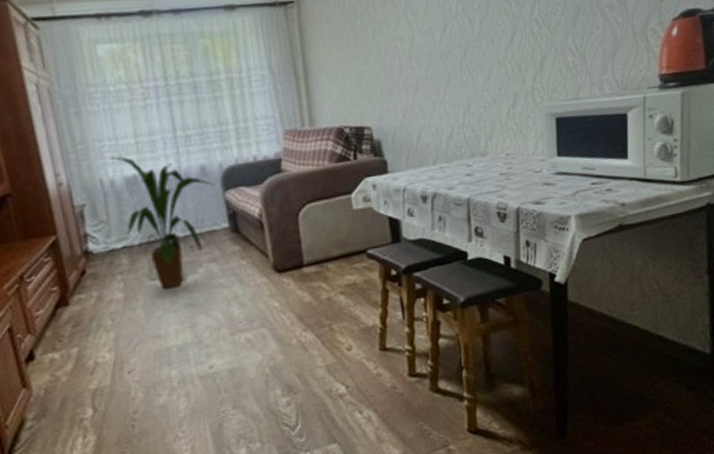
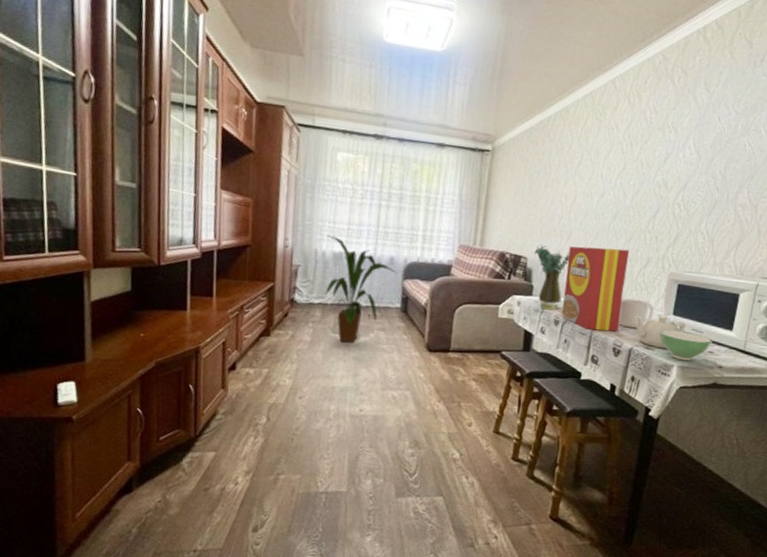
vase: none [378,106,424,188] -> present [534,244,570,312]
cereal box: none [419,89,499,199] -> present [561,246,629,332]
mug: none [494,146,536,185] -> present [618,298,654,329]
teapot: none [514,160,575,200] -> present [634,315,686,349]
bowl: none [546,172,608,208] -> present [659,329,712,362]

